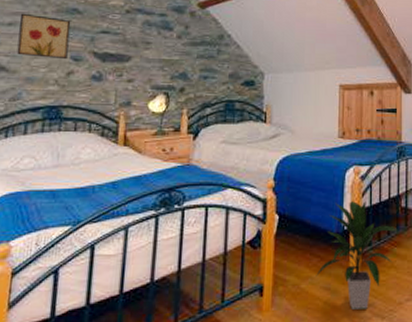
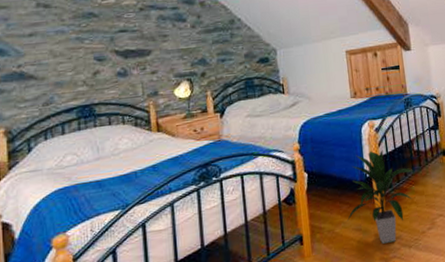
wall art: present [17,13,71,60] -> none [39,23,91,63]

